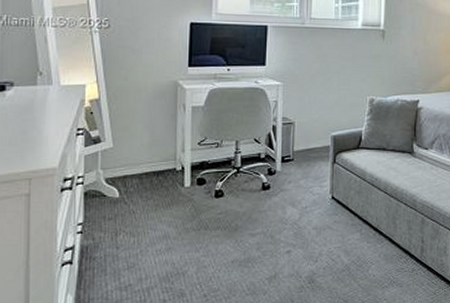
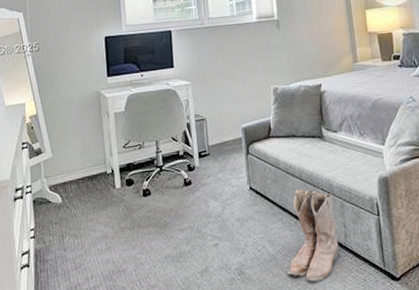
boots: none [359,202,416,293] -> present [287,189,339,282]

